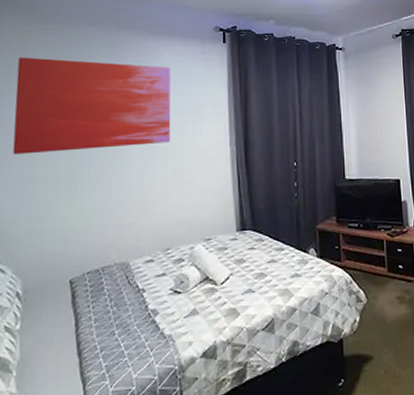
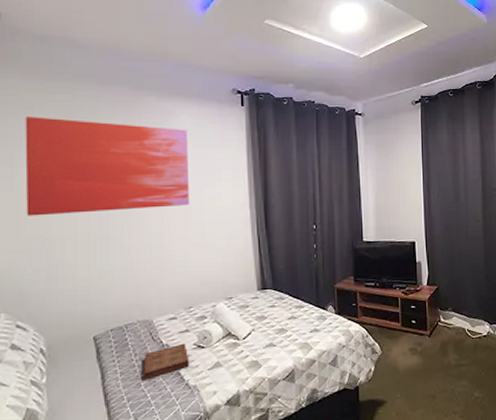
book: none [119,287,165,328] -> present [144,343,190,380]

